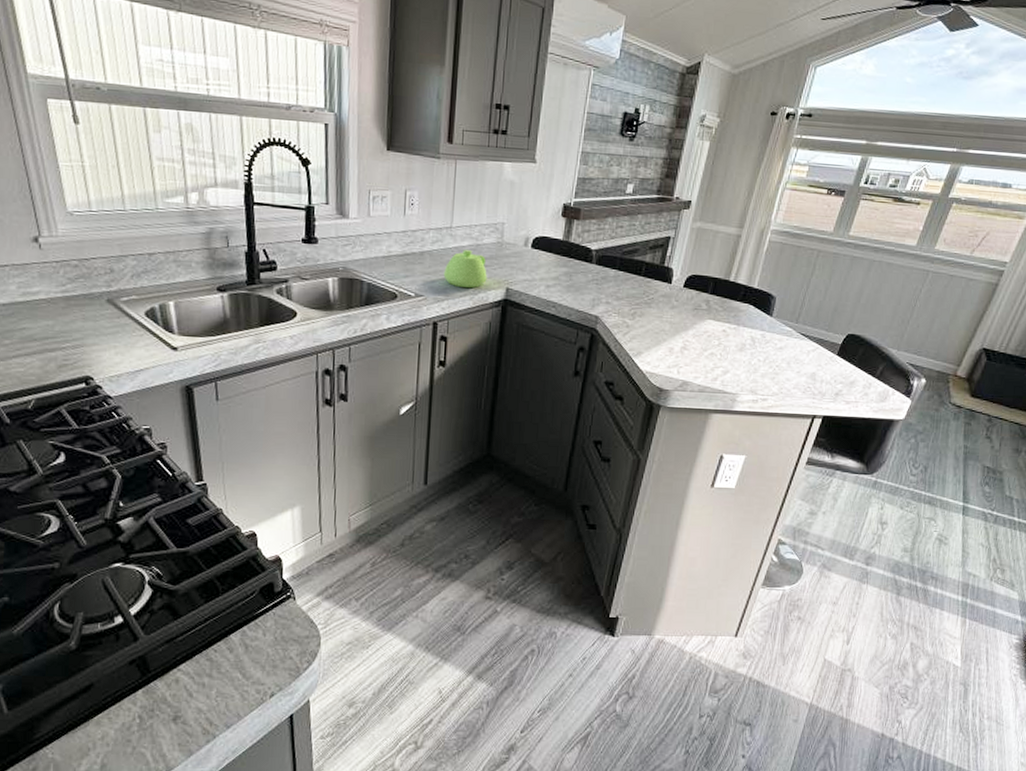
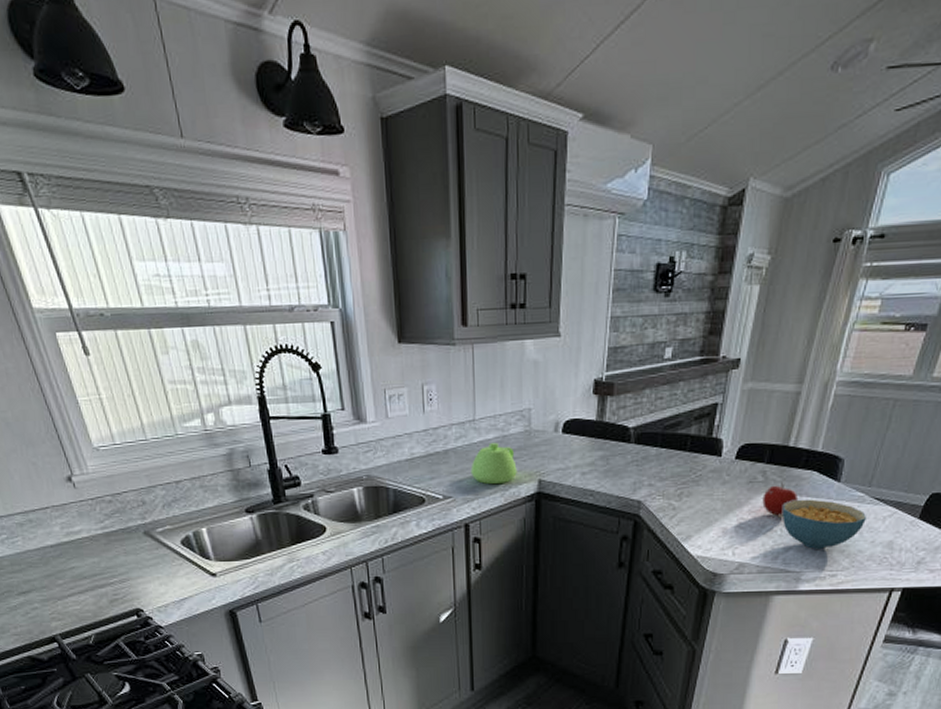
fruit: none [705,311,737,342] -> present [762,482,799,516]
cereal bowl: none [722,328,794,375] -> present [782,499,867,549]

